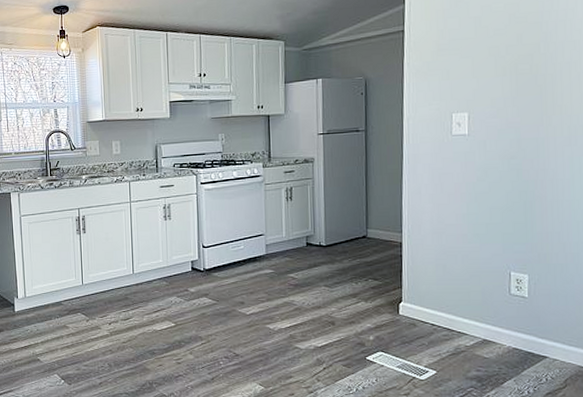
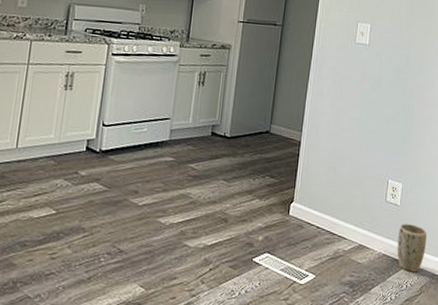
plant pot: none [529,316,567,365] -> present [396,224,427,272]

